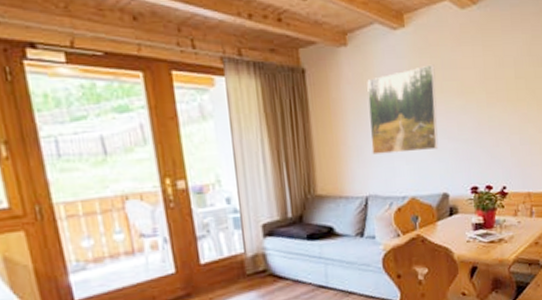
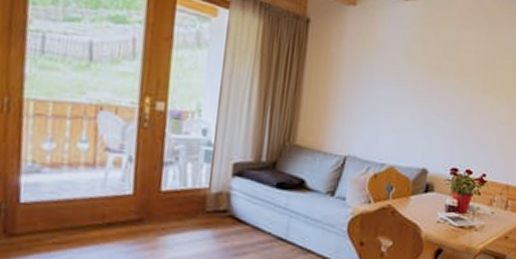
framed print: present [367,64,439,155] -> none [359,40,437,124]

